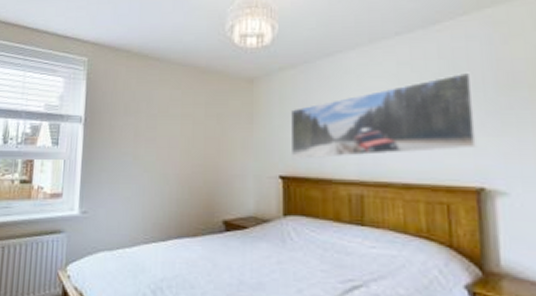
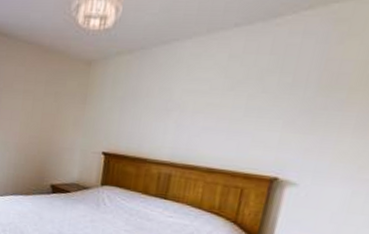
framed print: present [291,72,476,159] -> none [115,70,298,143]

